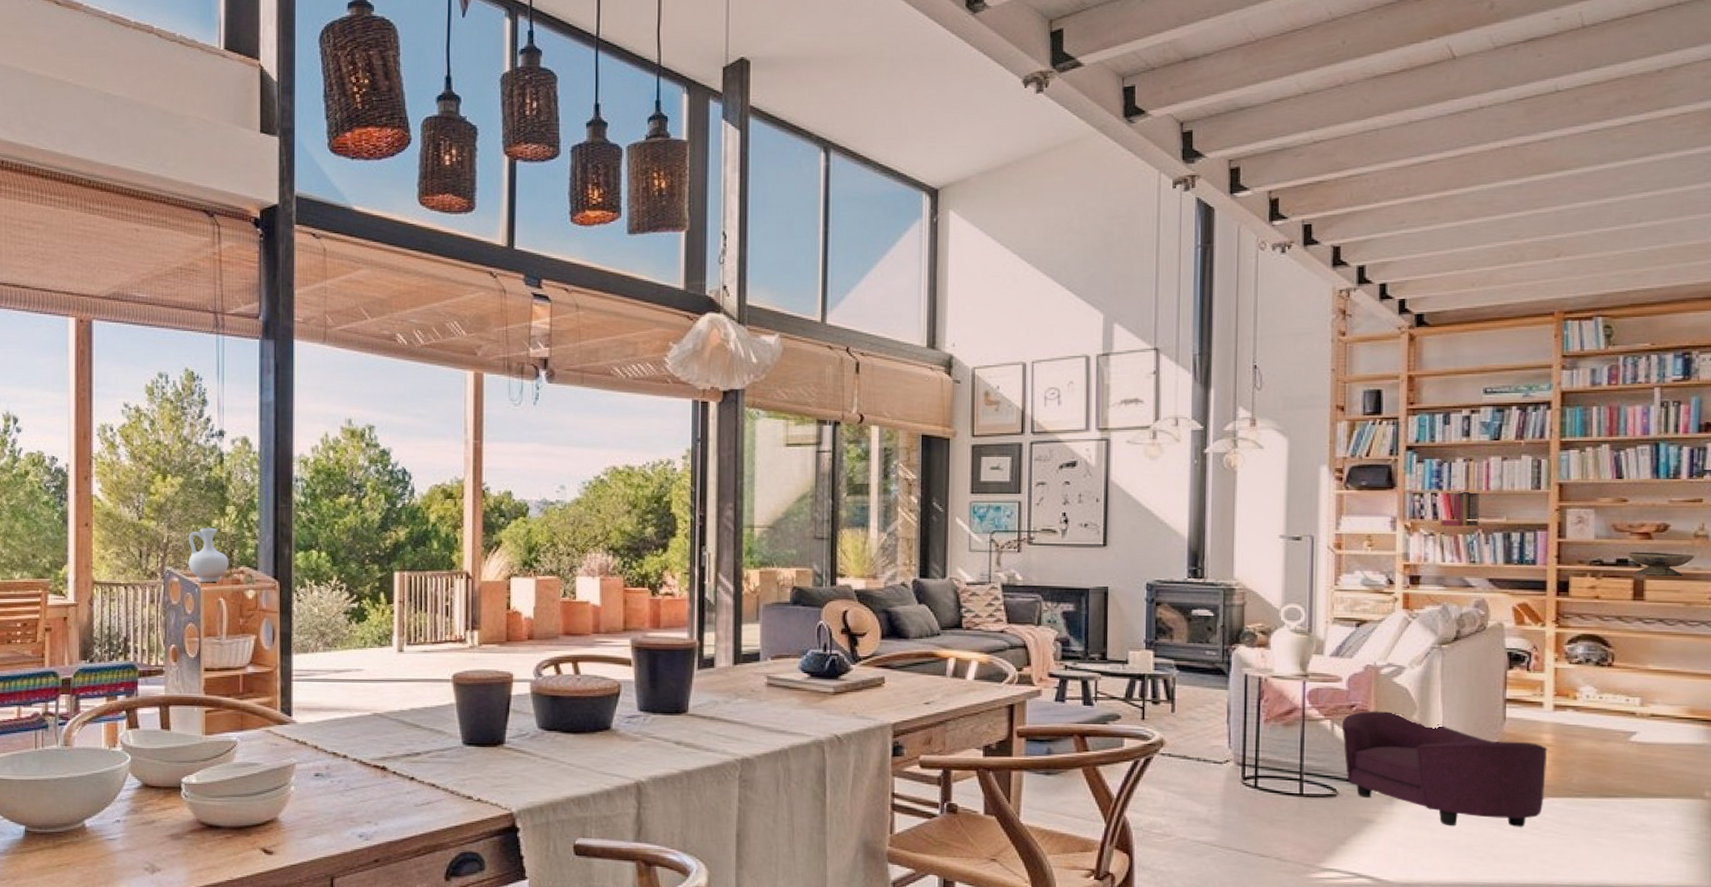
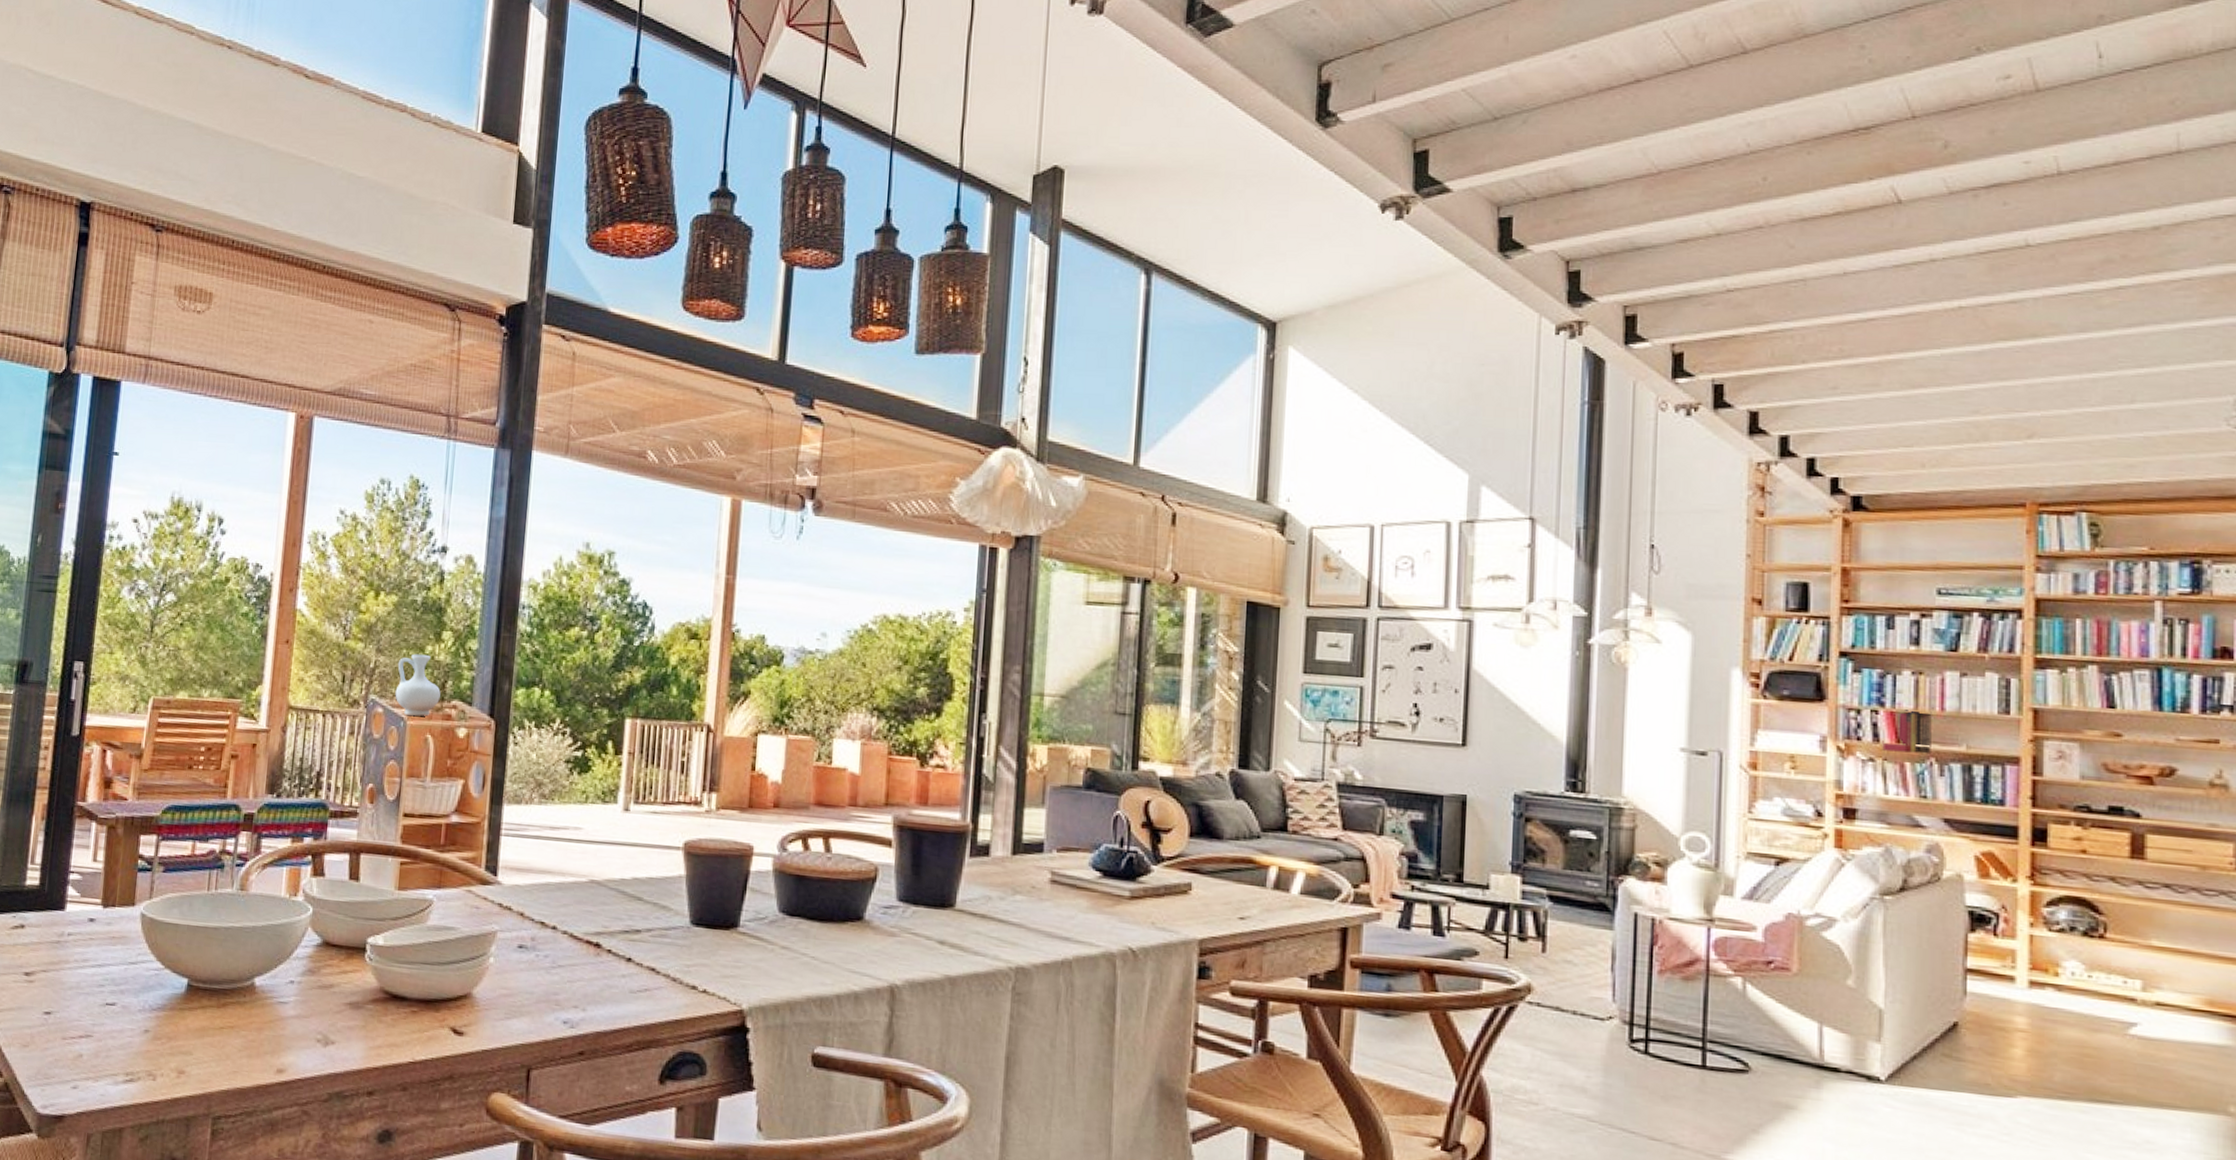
dog bed: present [1341,711,1548,827] -> none [1755,969,2021,1131]
decorative bowl: present [1628,551,1695,576] -> none [2123,798,2211,833]

